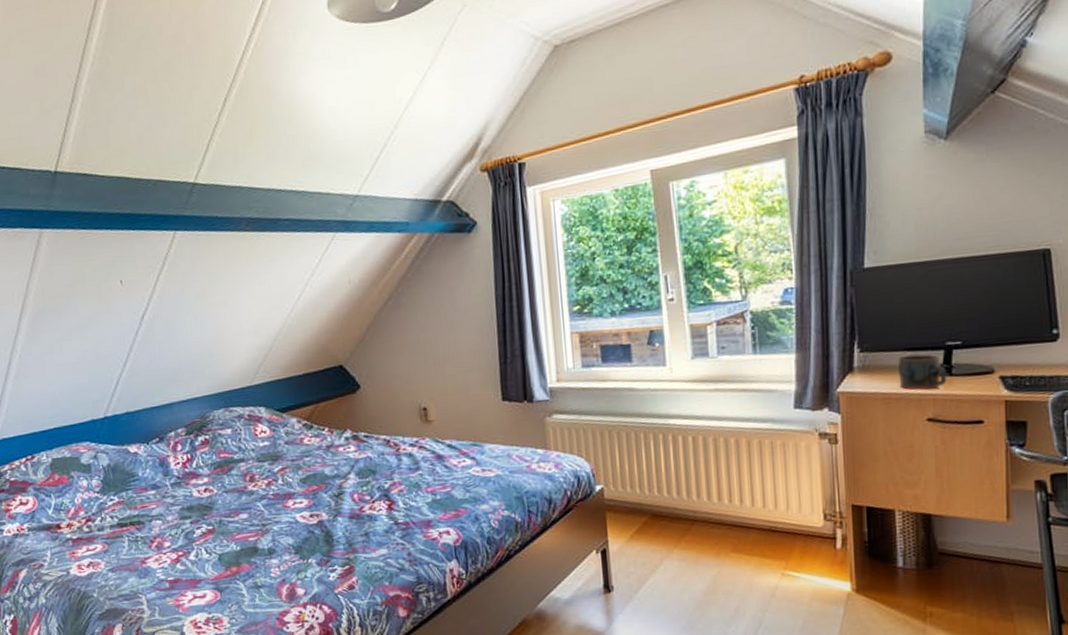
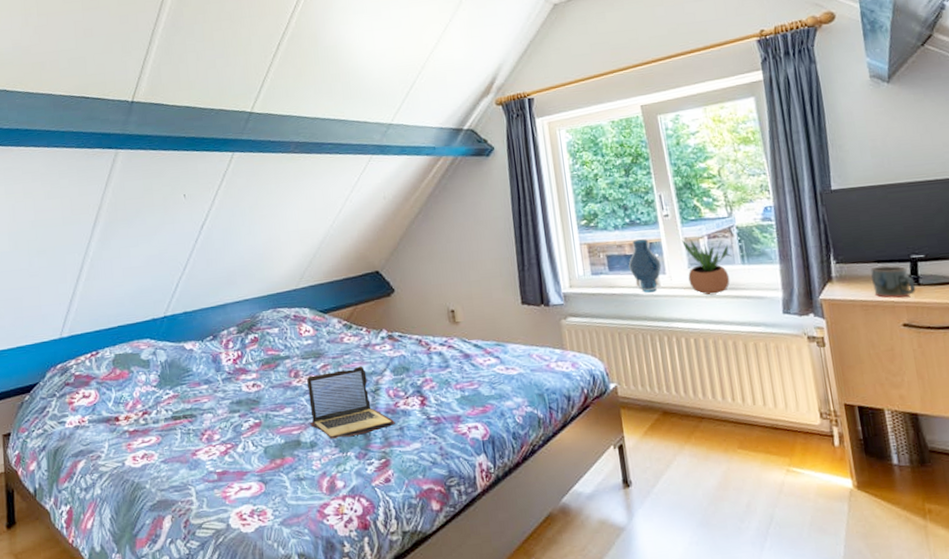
laptop: none [263,469,360,545] -> present [307,366,395,439]
vase: none [624,326,662,388] -> present [628,239,662,294]
potted plant: none [687,326,742,389] -> present [682,239,732,295]

